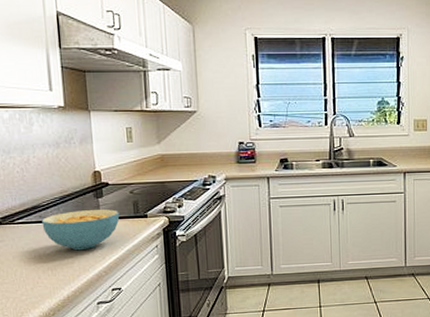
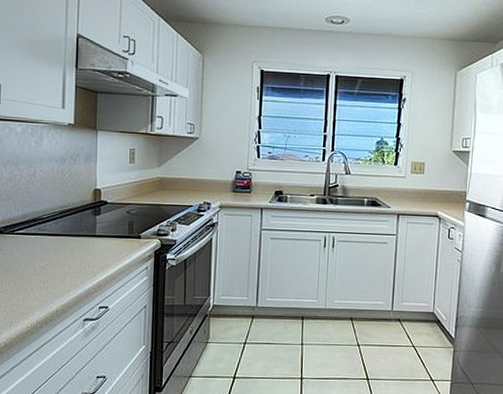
cereal bowl: present [41,209,120,251] -> none [40,226,114,266]

